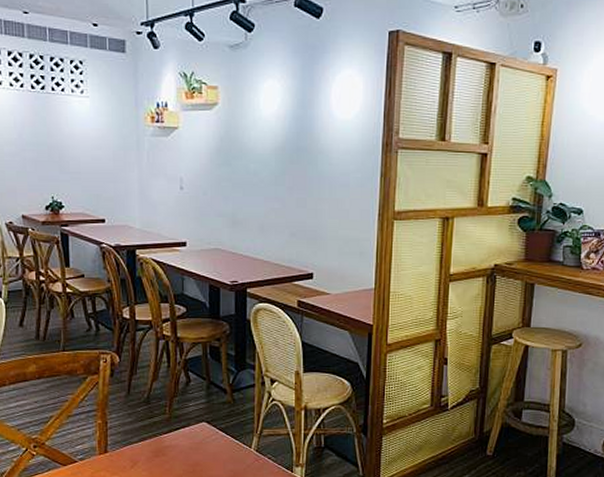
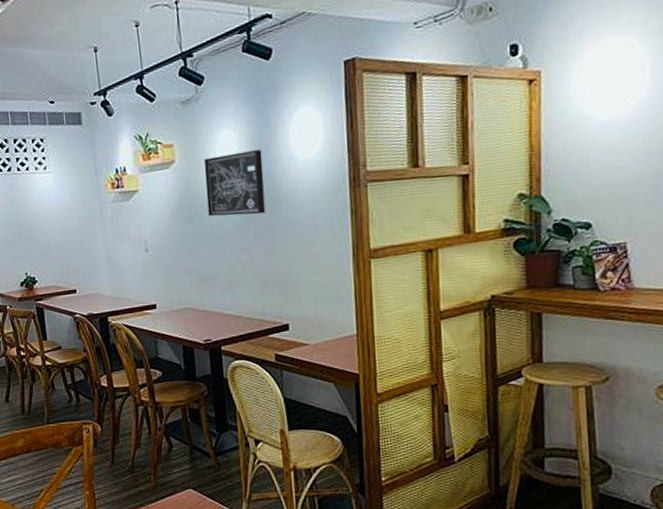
wall art: none [246,104,304,166] -> present [203,150,266,217]

